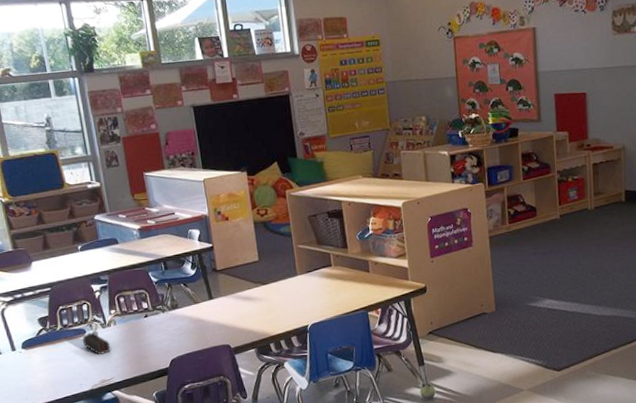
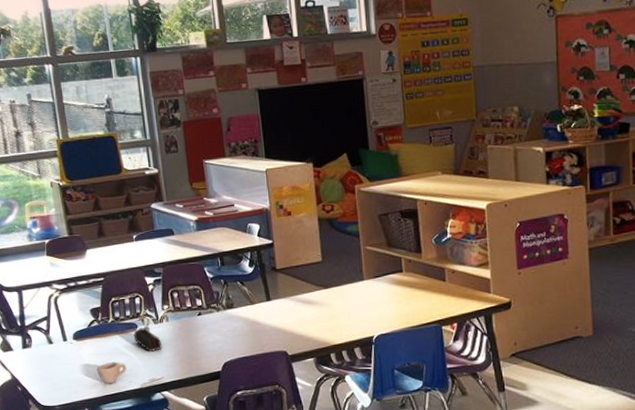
cup: none [46,366,77,389] -> present [96,362,127,384]

